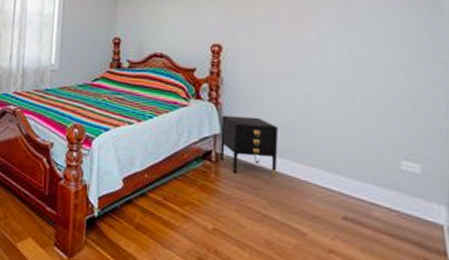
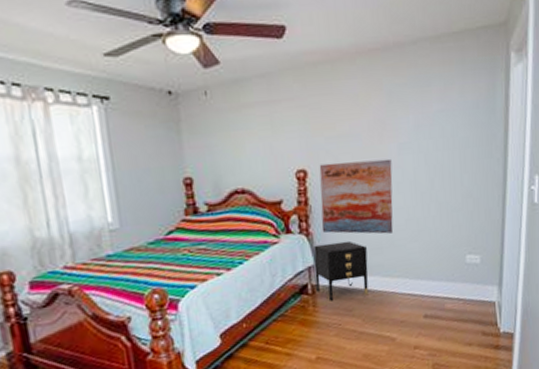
wall art: none [231,42,312,119] -> present [319,158,394,234]

